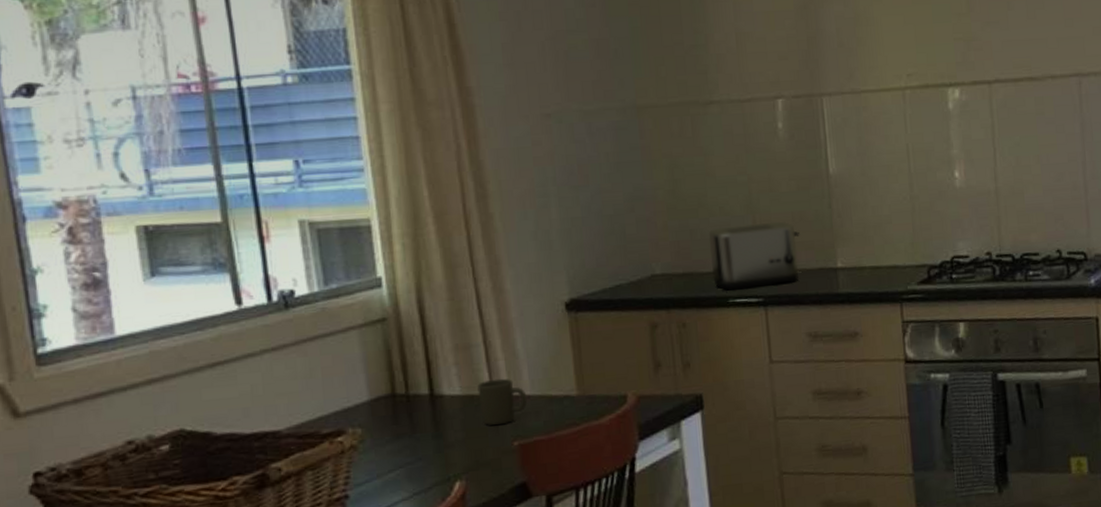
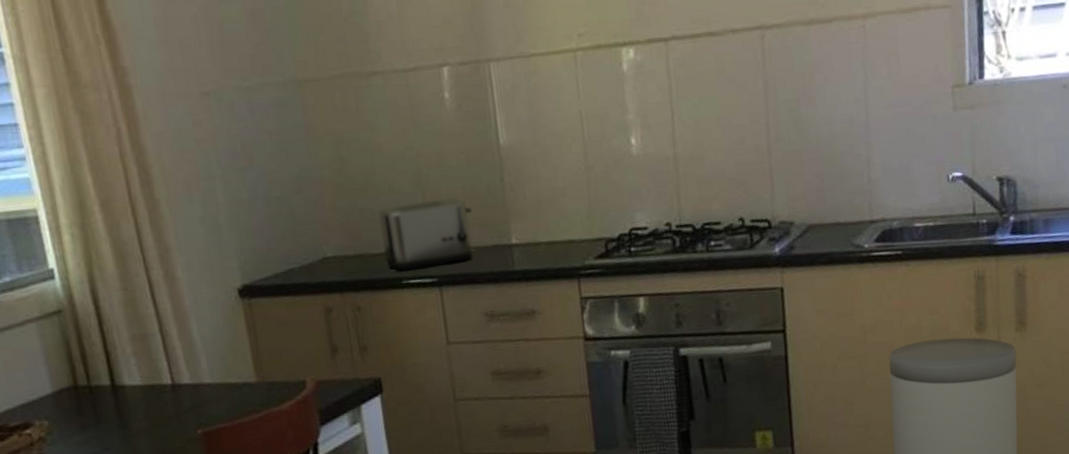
mug: present [477,378,528,426] -> none [157,367,208,415]

